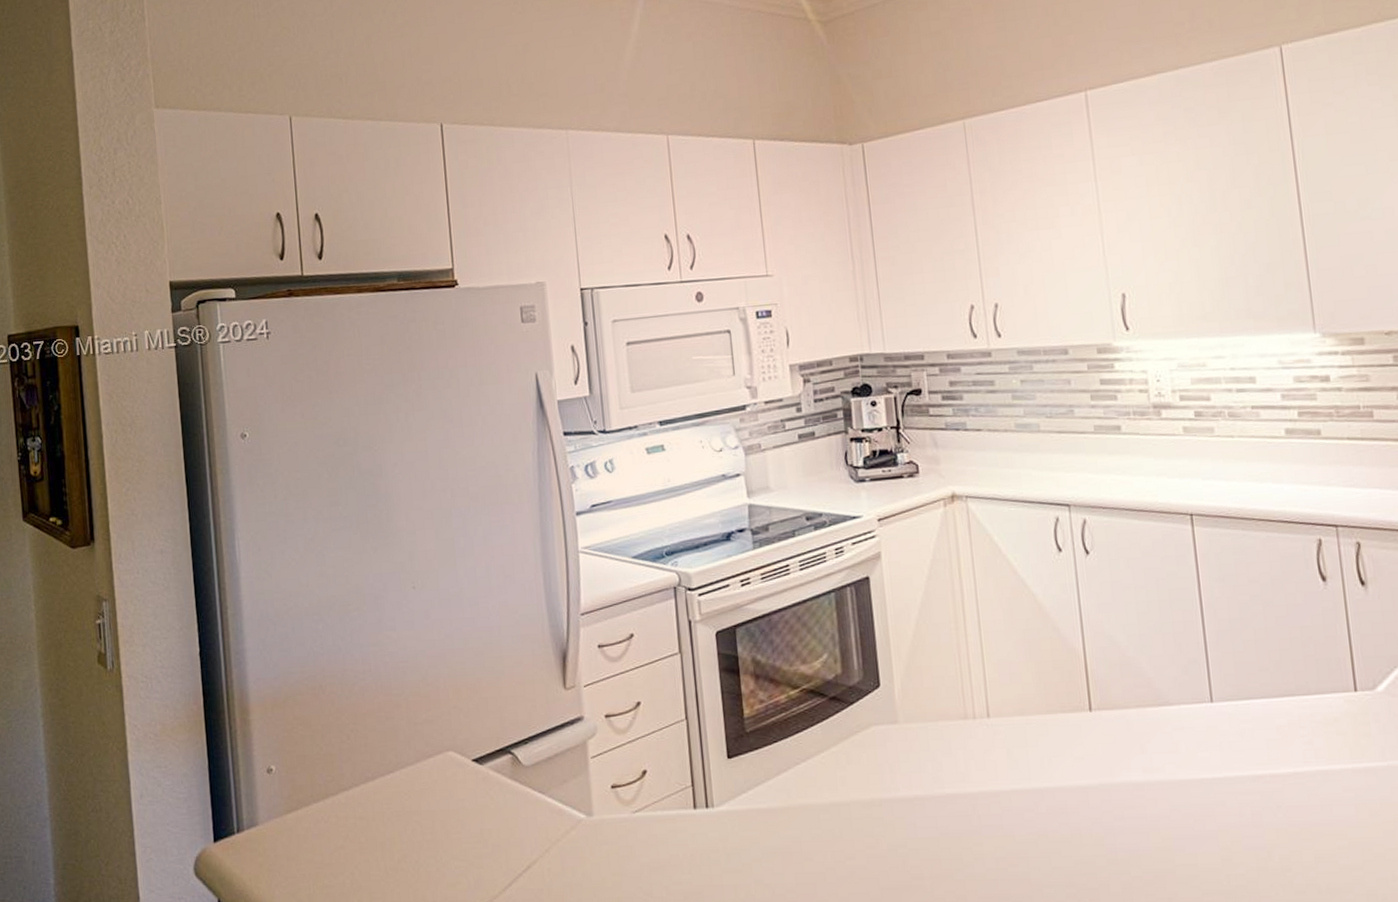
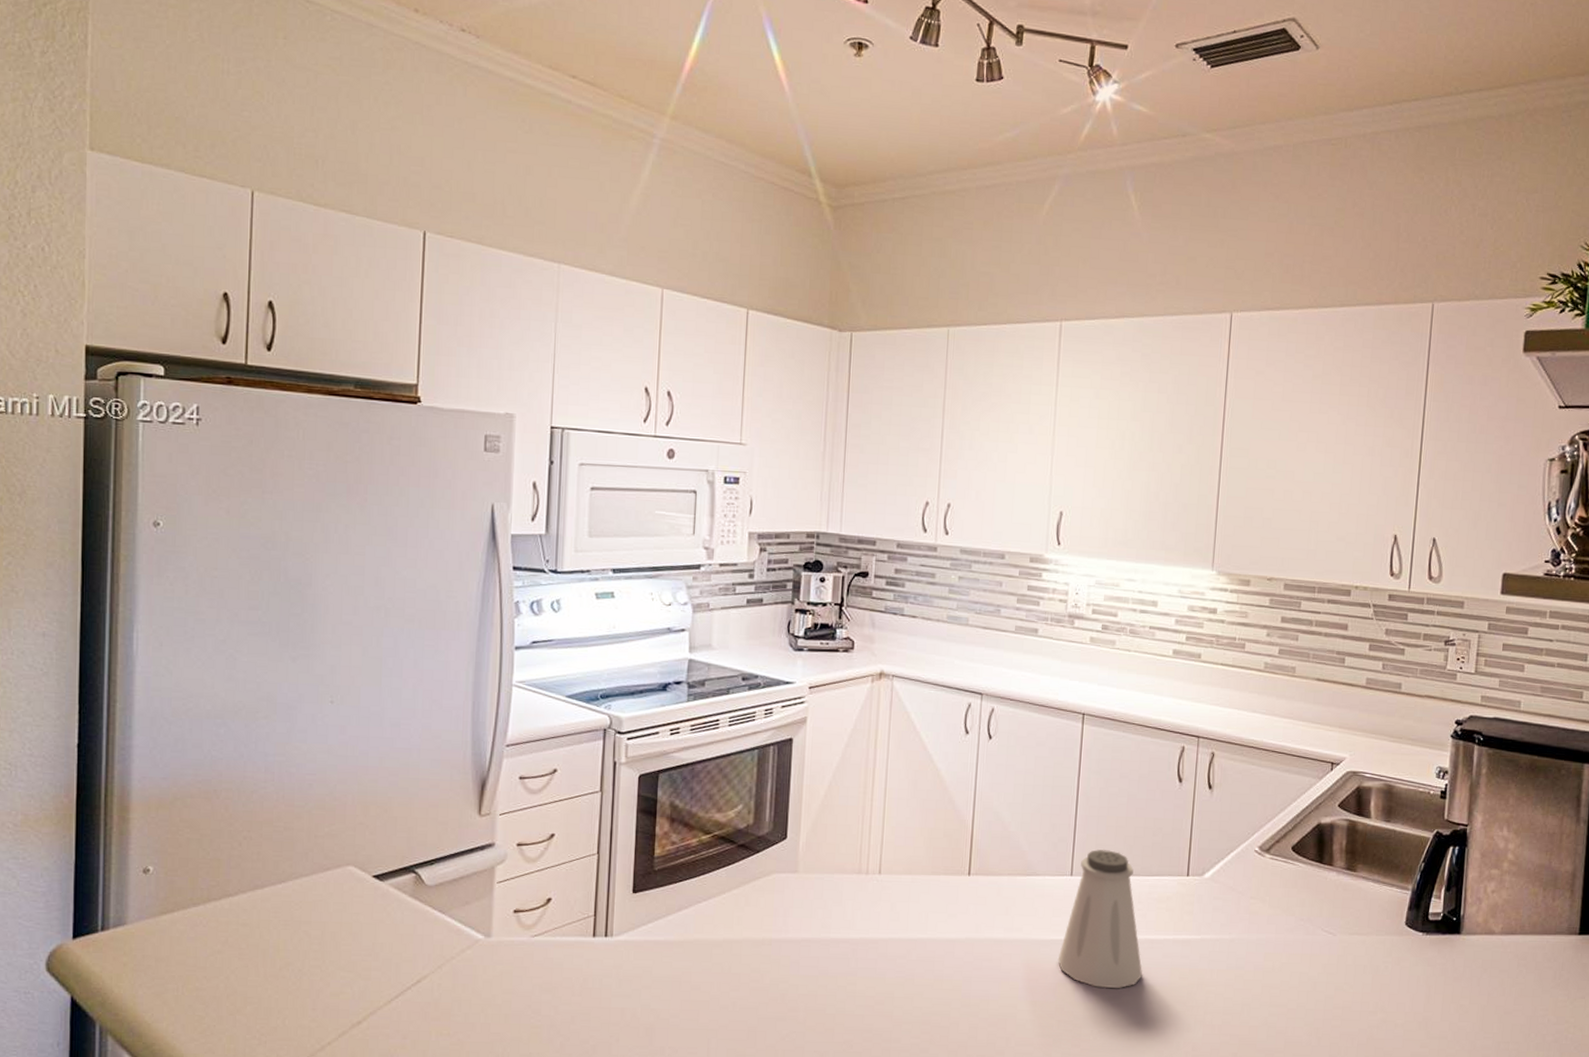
saltshaker: none [1213,668,1323,834] -> present [1057,850,1143,989]

